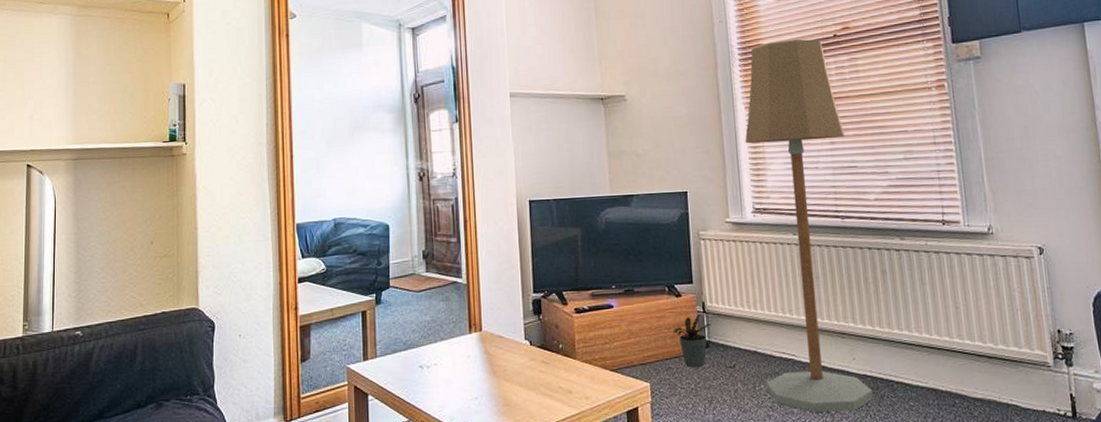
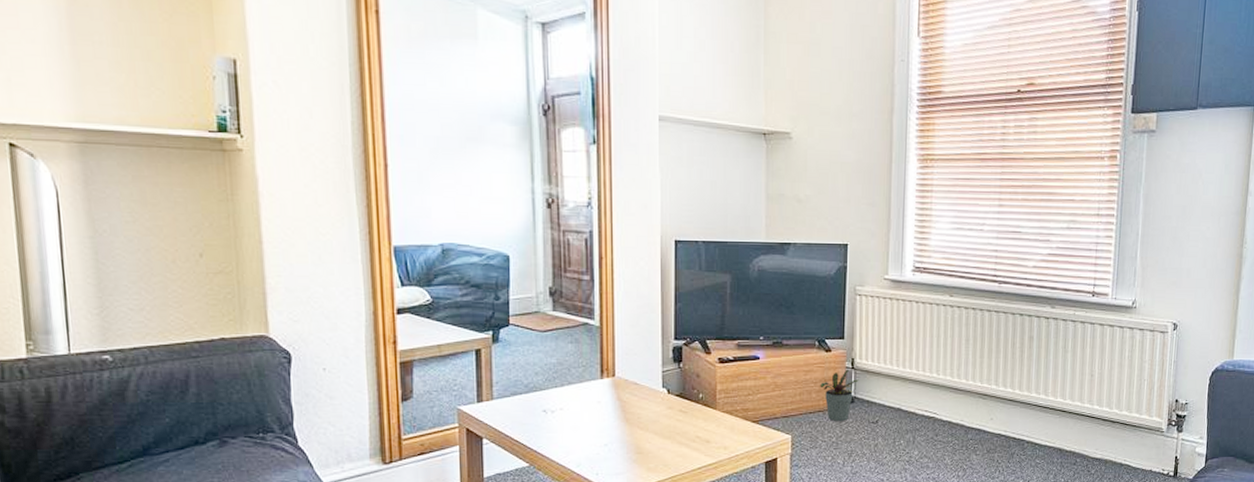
floor lamp: present [745,39,874,412] -> none [905,90,1015,467]

